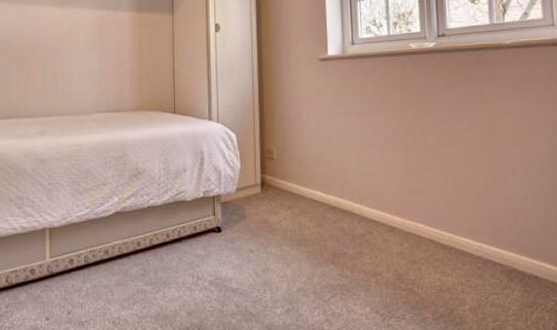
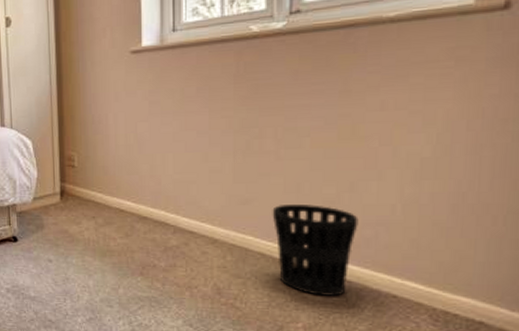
wastebasket: none [437,194,503,278] -> present [272,203,359,296]

